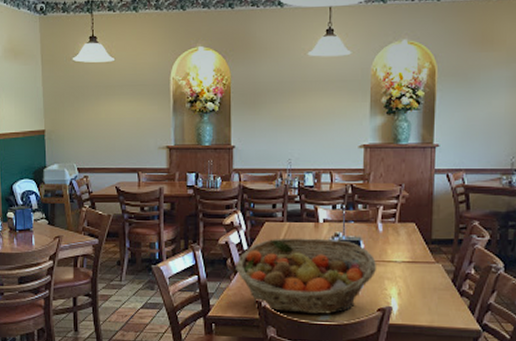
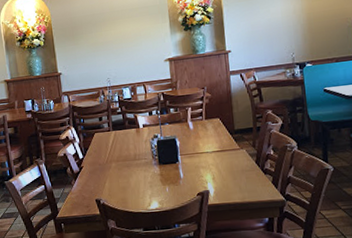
fruit basket: present [236,238,376,314] -> none [75,140,192,206]

